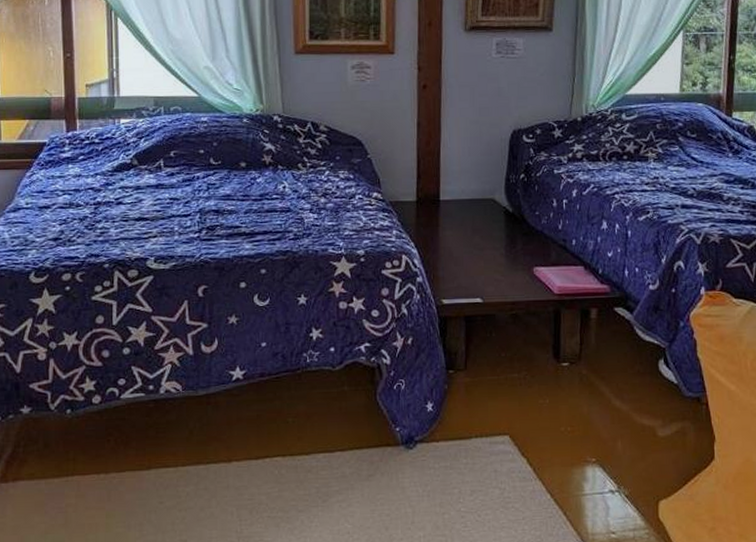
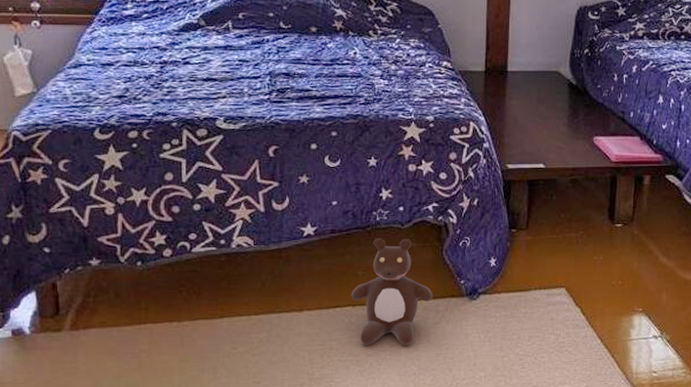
stuffed animal: none [281,381,367,501] -> present [351,237,433,346]

